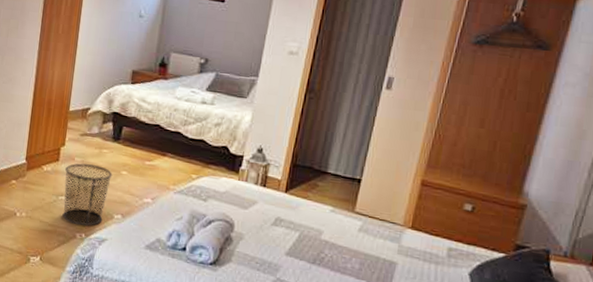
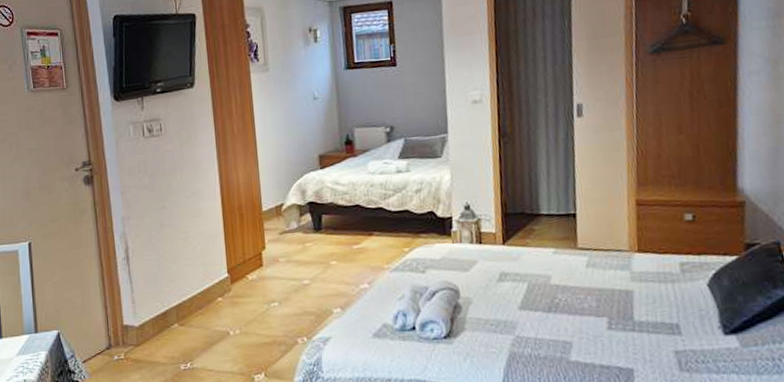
waste bin: present [62,163,113,226] -> none [270,261,322,330]

